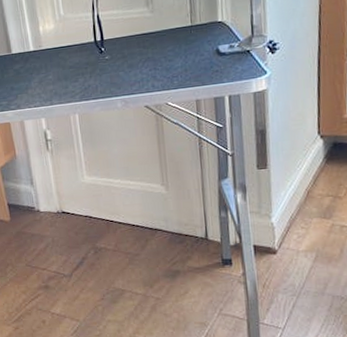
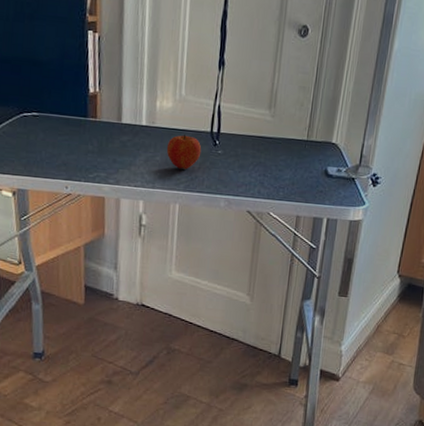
apple: none [56,49,90,82] -> present [166,134,202,170]

